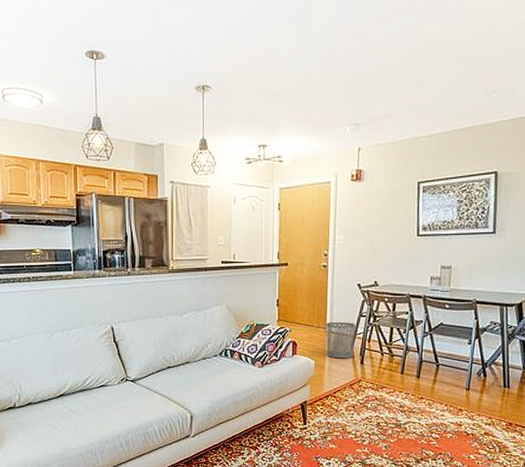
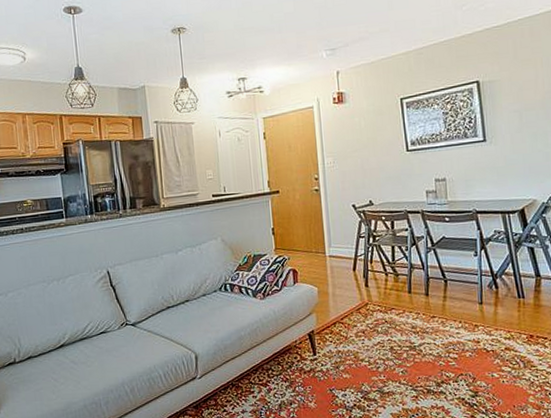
waste bin: present [325,321,356,359] -> none [324,244,357,283]

